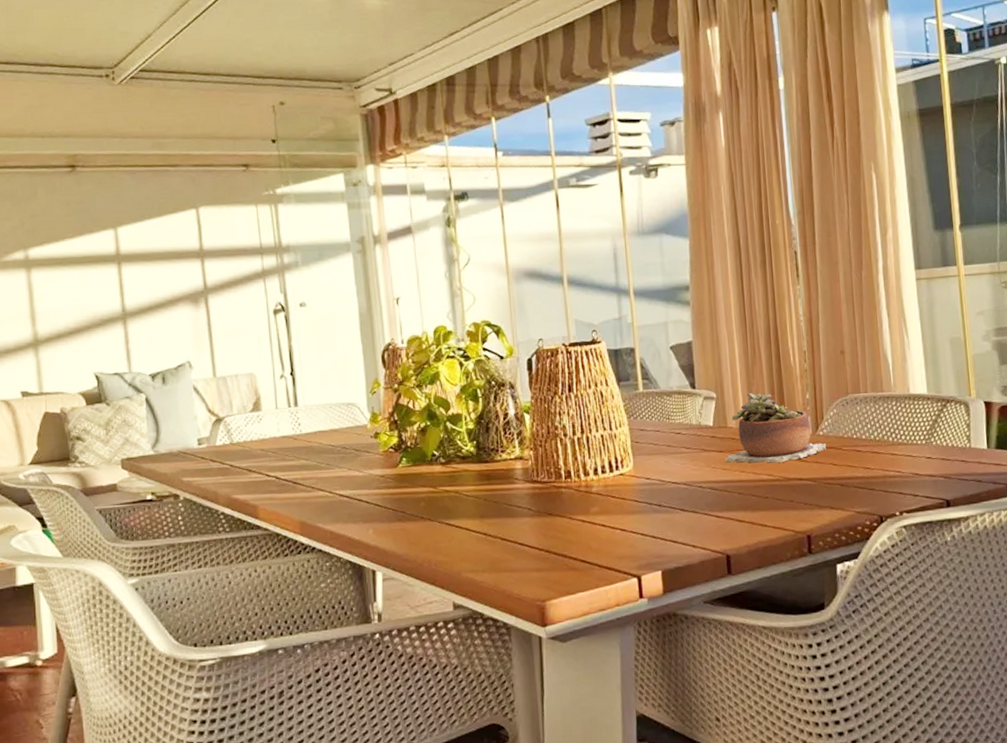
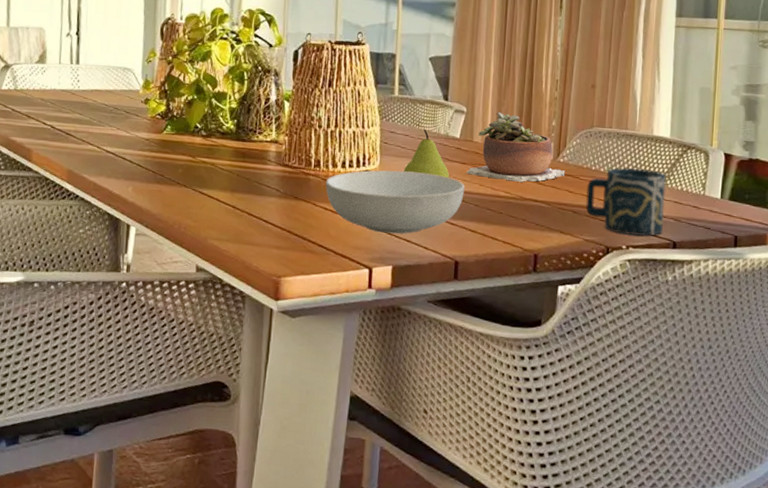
serving bowl: none [579,467,726,538] -> present [325,170,465,234]
fruit: none [659,422,708,470] -> present [404,129,450,178]
cup: none [850,430,934,501] -> present [586,168,666,236]

